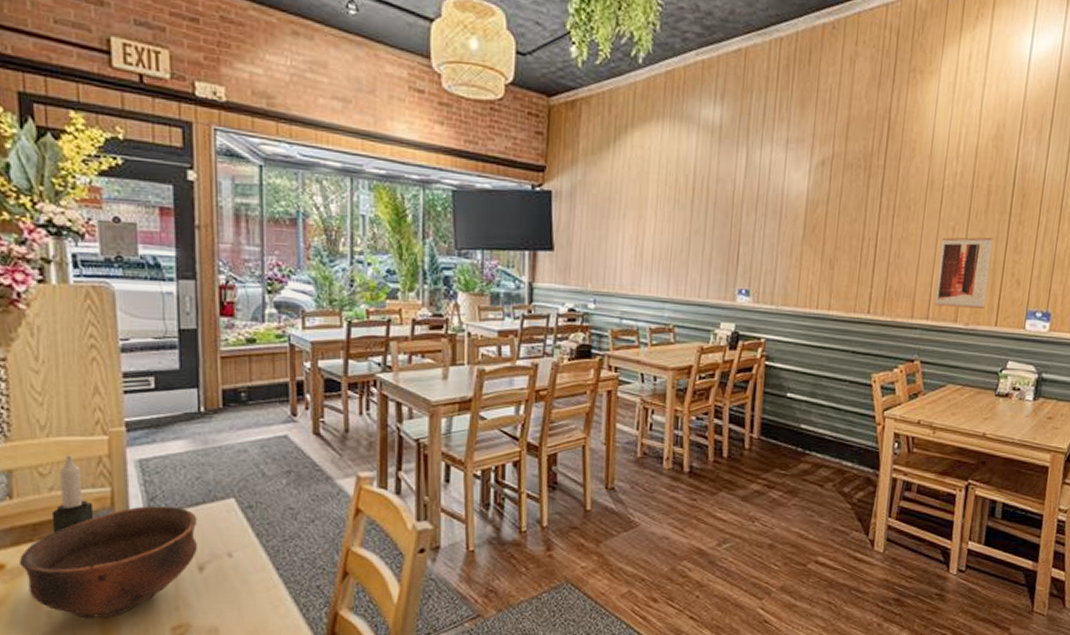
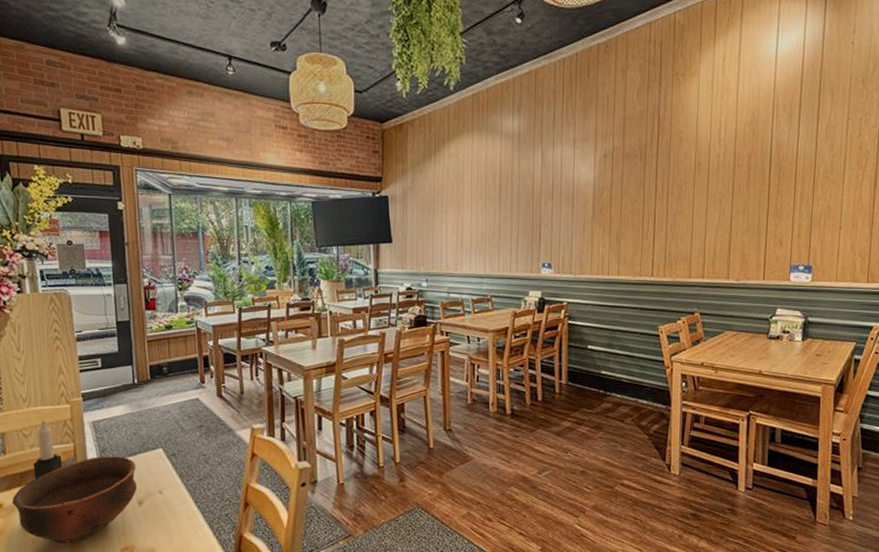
wall art: present [934,237,993,309] -> none [708,206,755,266]

